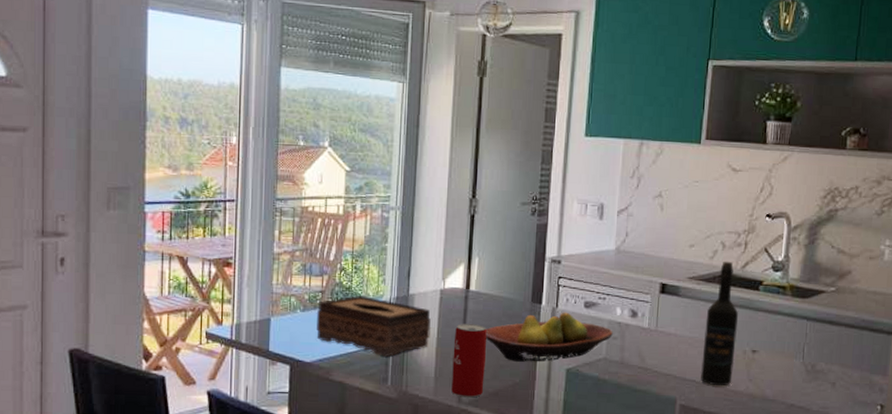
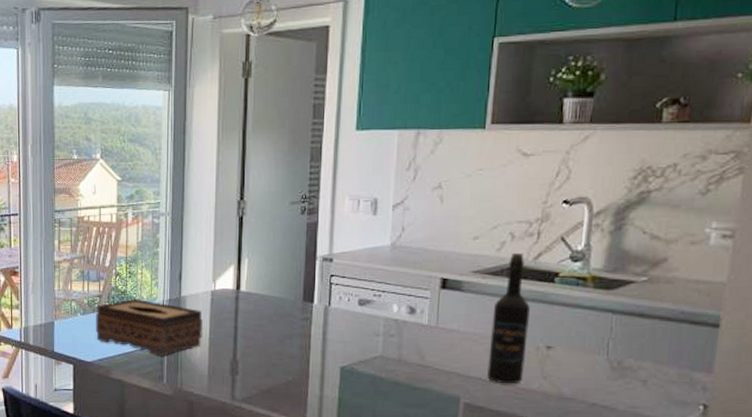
beverage can: present [451,324,487,398] -> none [225,324,258,395]
fruit bowl: present [485,312,613,362] -> none [257,310,389,360]

